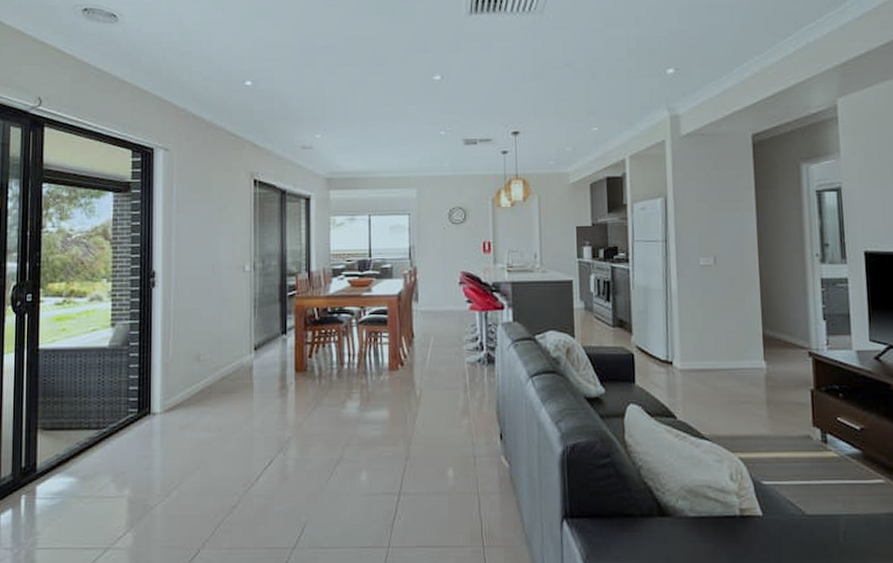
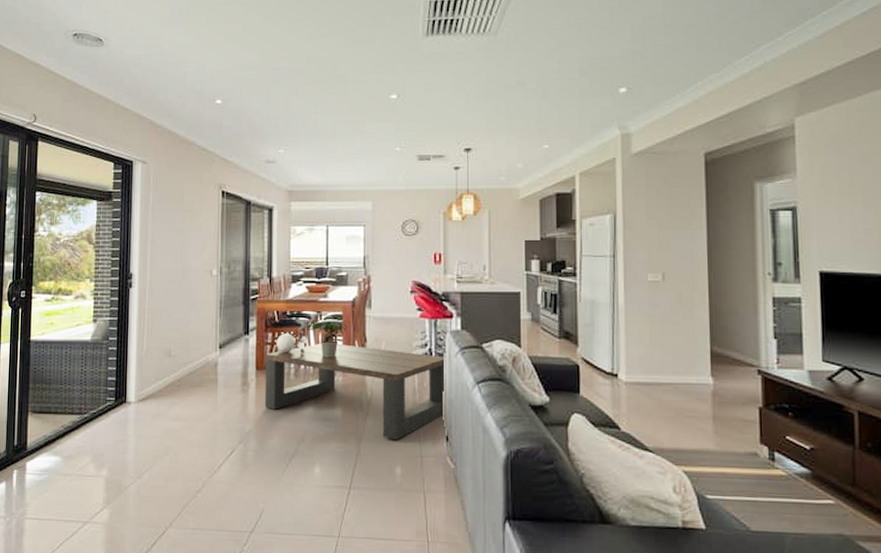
coffee table: none [305,340,498,441] -> present [264,343,446,441]
decorative sphere: none [317,331,351,354] -> present [276,333,308,355]
potted plant: none [350,310,393,356] -> present [307,315,348,358]

